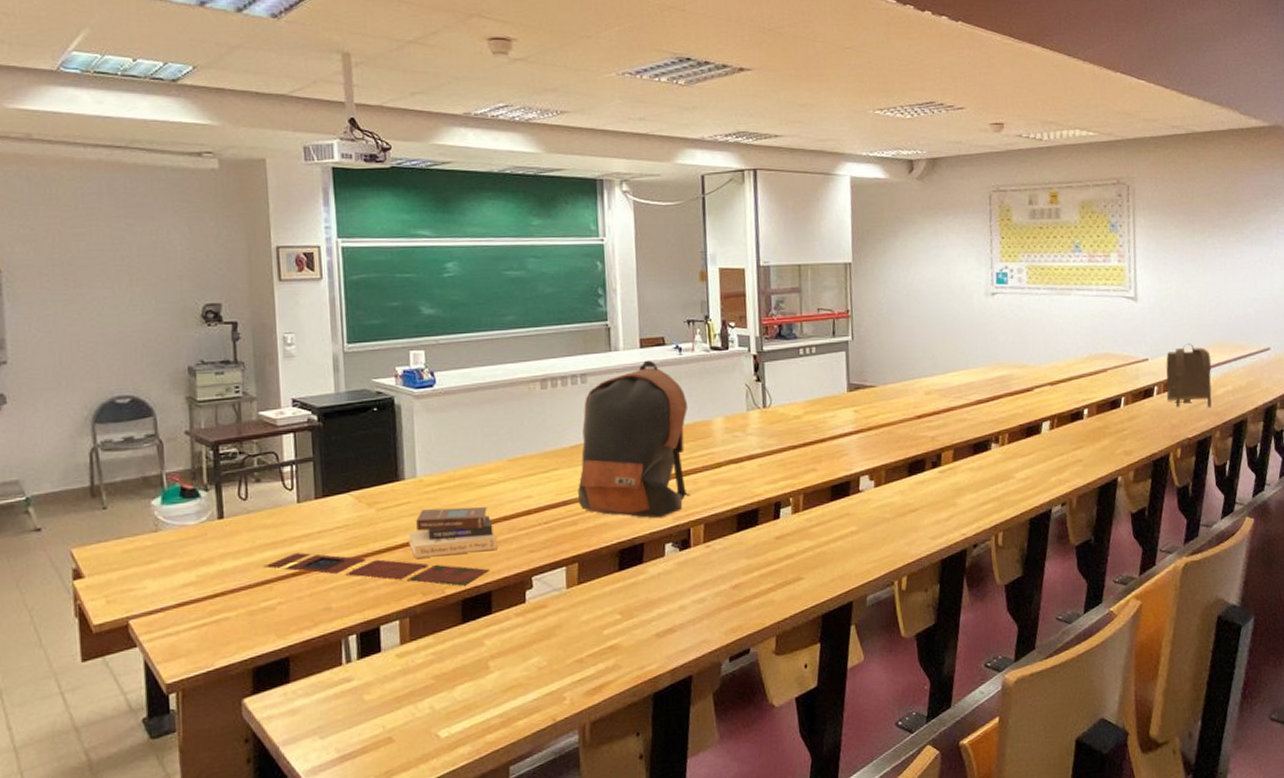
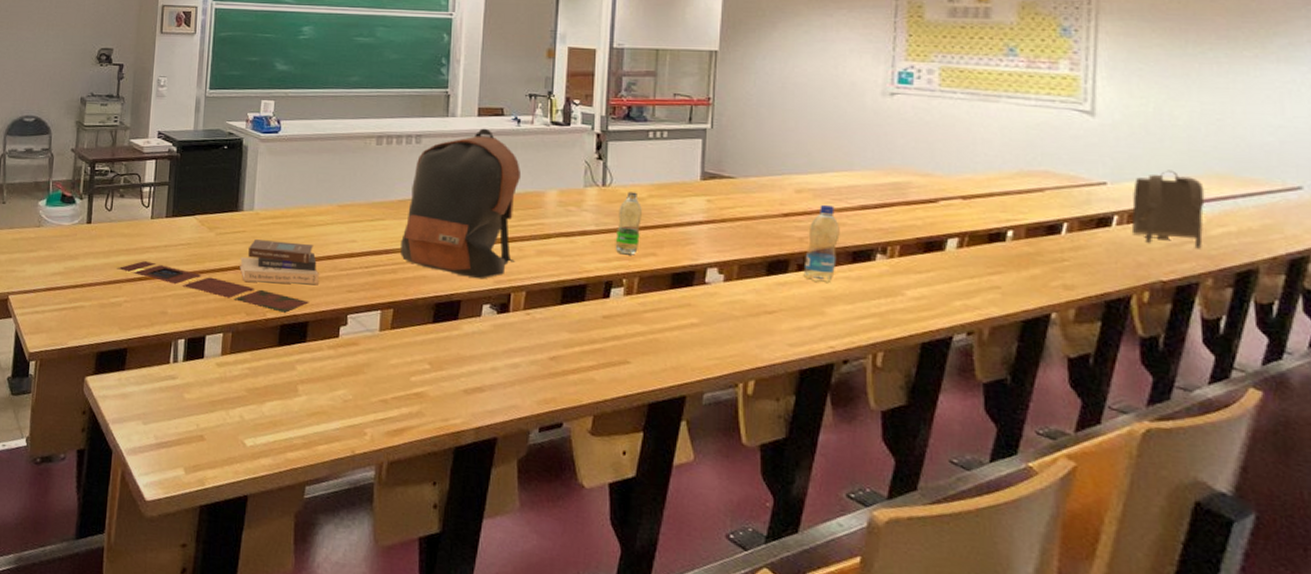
bottle: none [779,410,801,474] -> present [615,191,642,255]
bottle: none [937,403,963,477] -> present [803,204,840,284]

